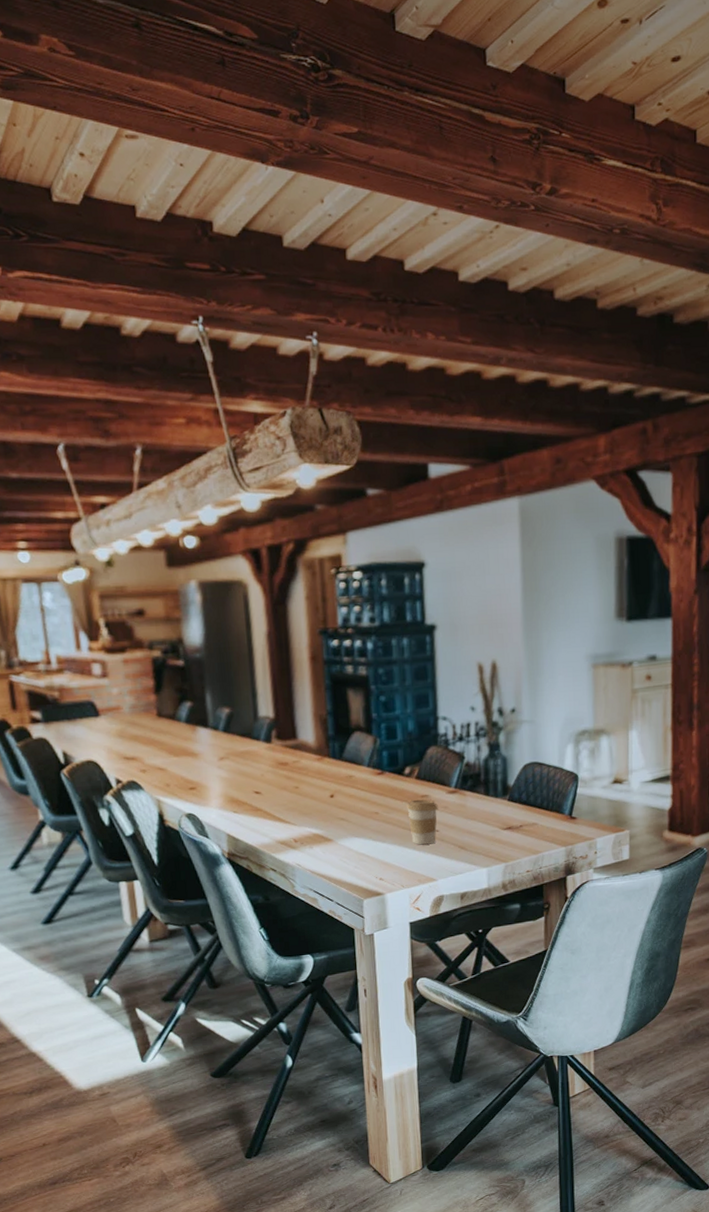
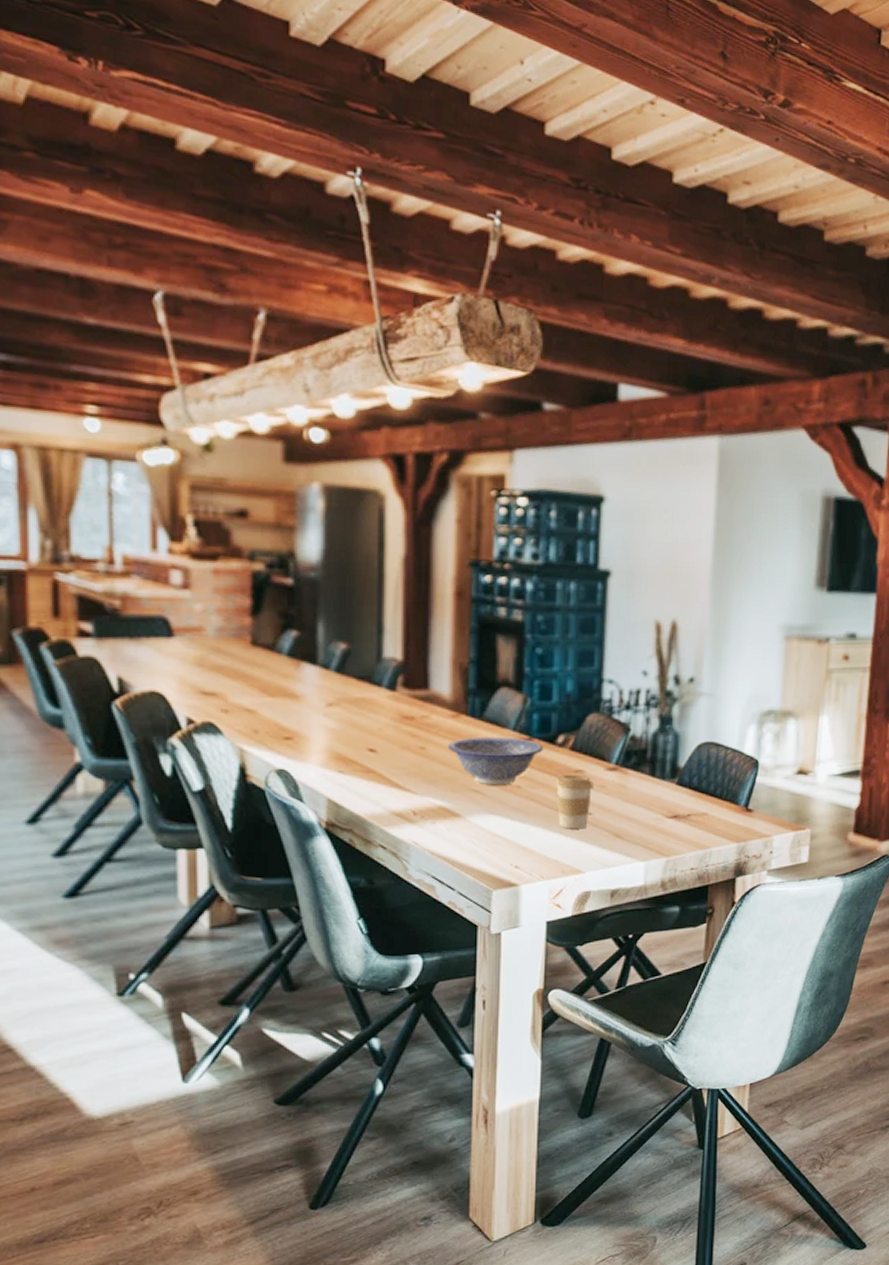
decorative bowl: none [317,772,394,814] -> present [448,736,544,786]

